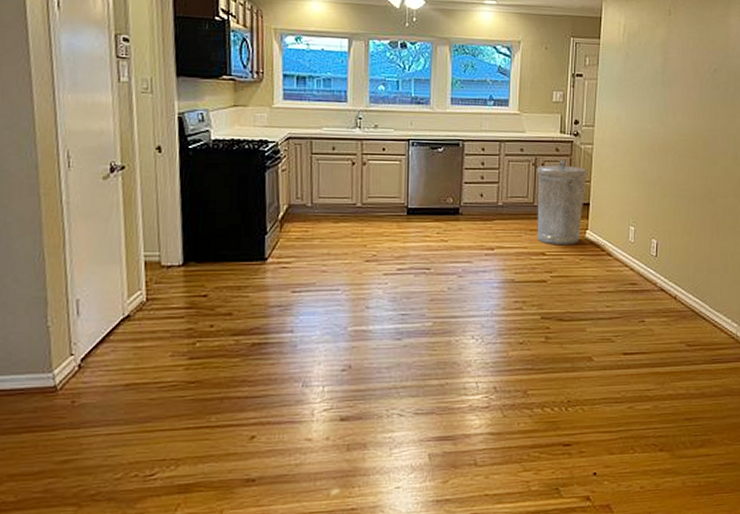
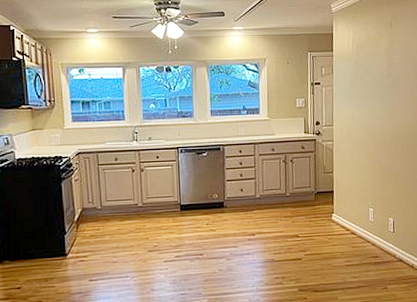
trash can: present [537,159,587,246] -> none [287,156,330,229]

